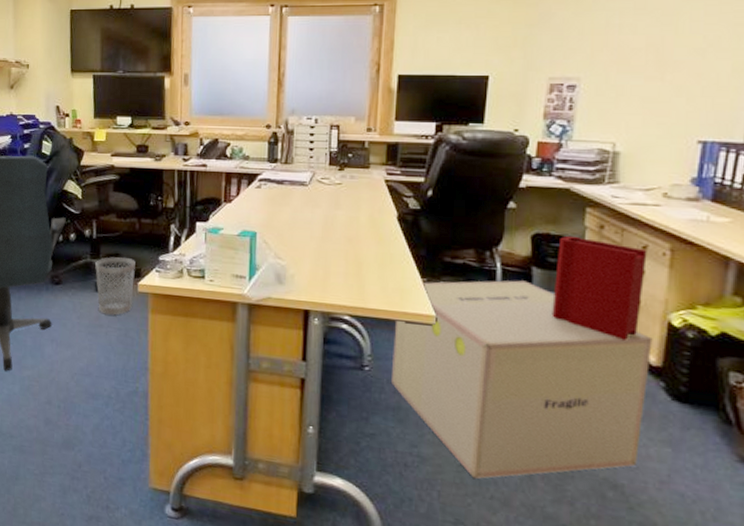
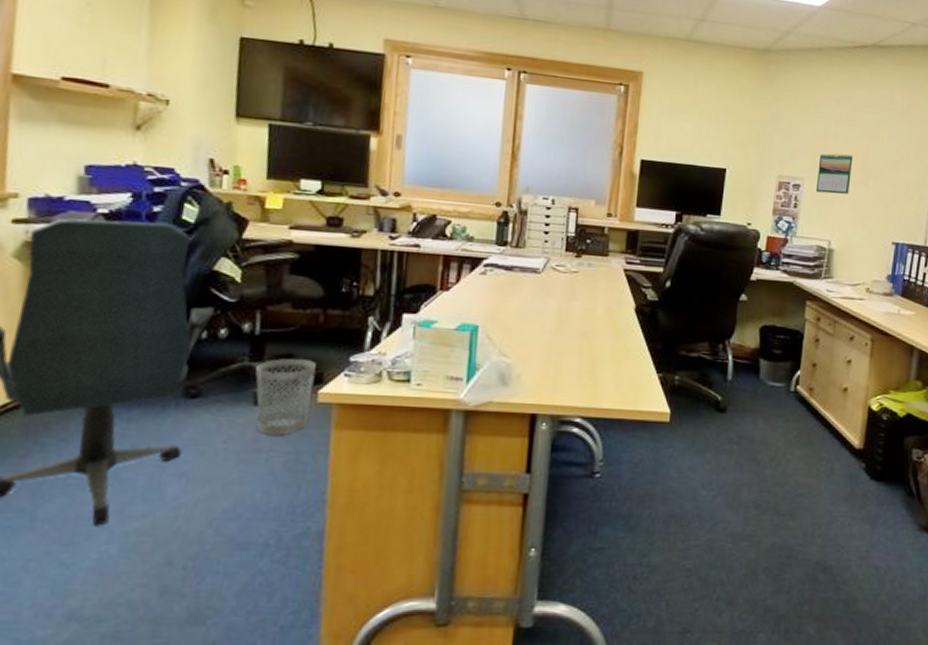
cardboard box: present [392,280,653,479] -> none [623,372,857,581]
binder: present [552,235,647,340] -> none [775,327,854,426]
calendar: none [595,46,644,92] -> present [815,153,853,195]

